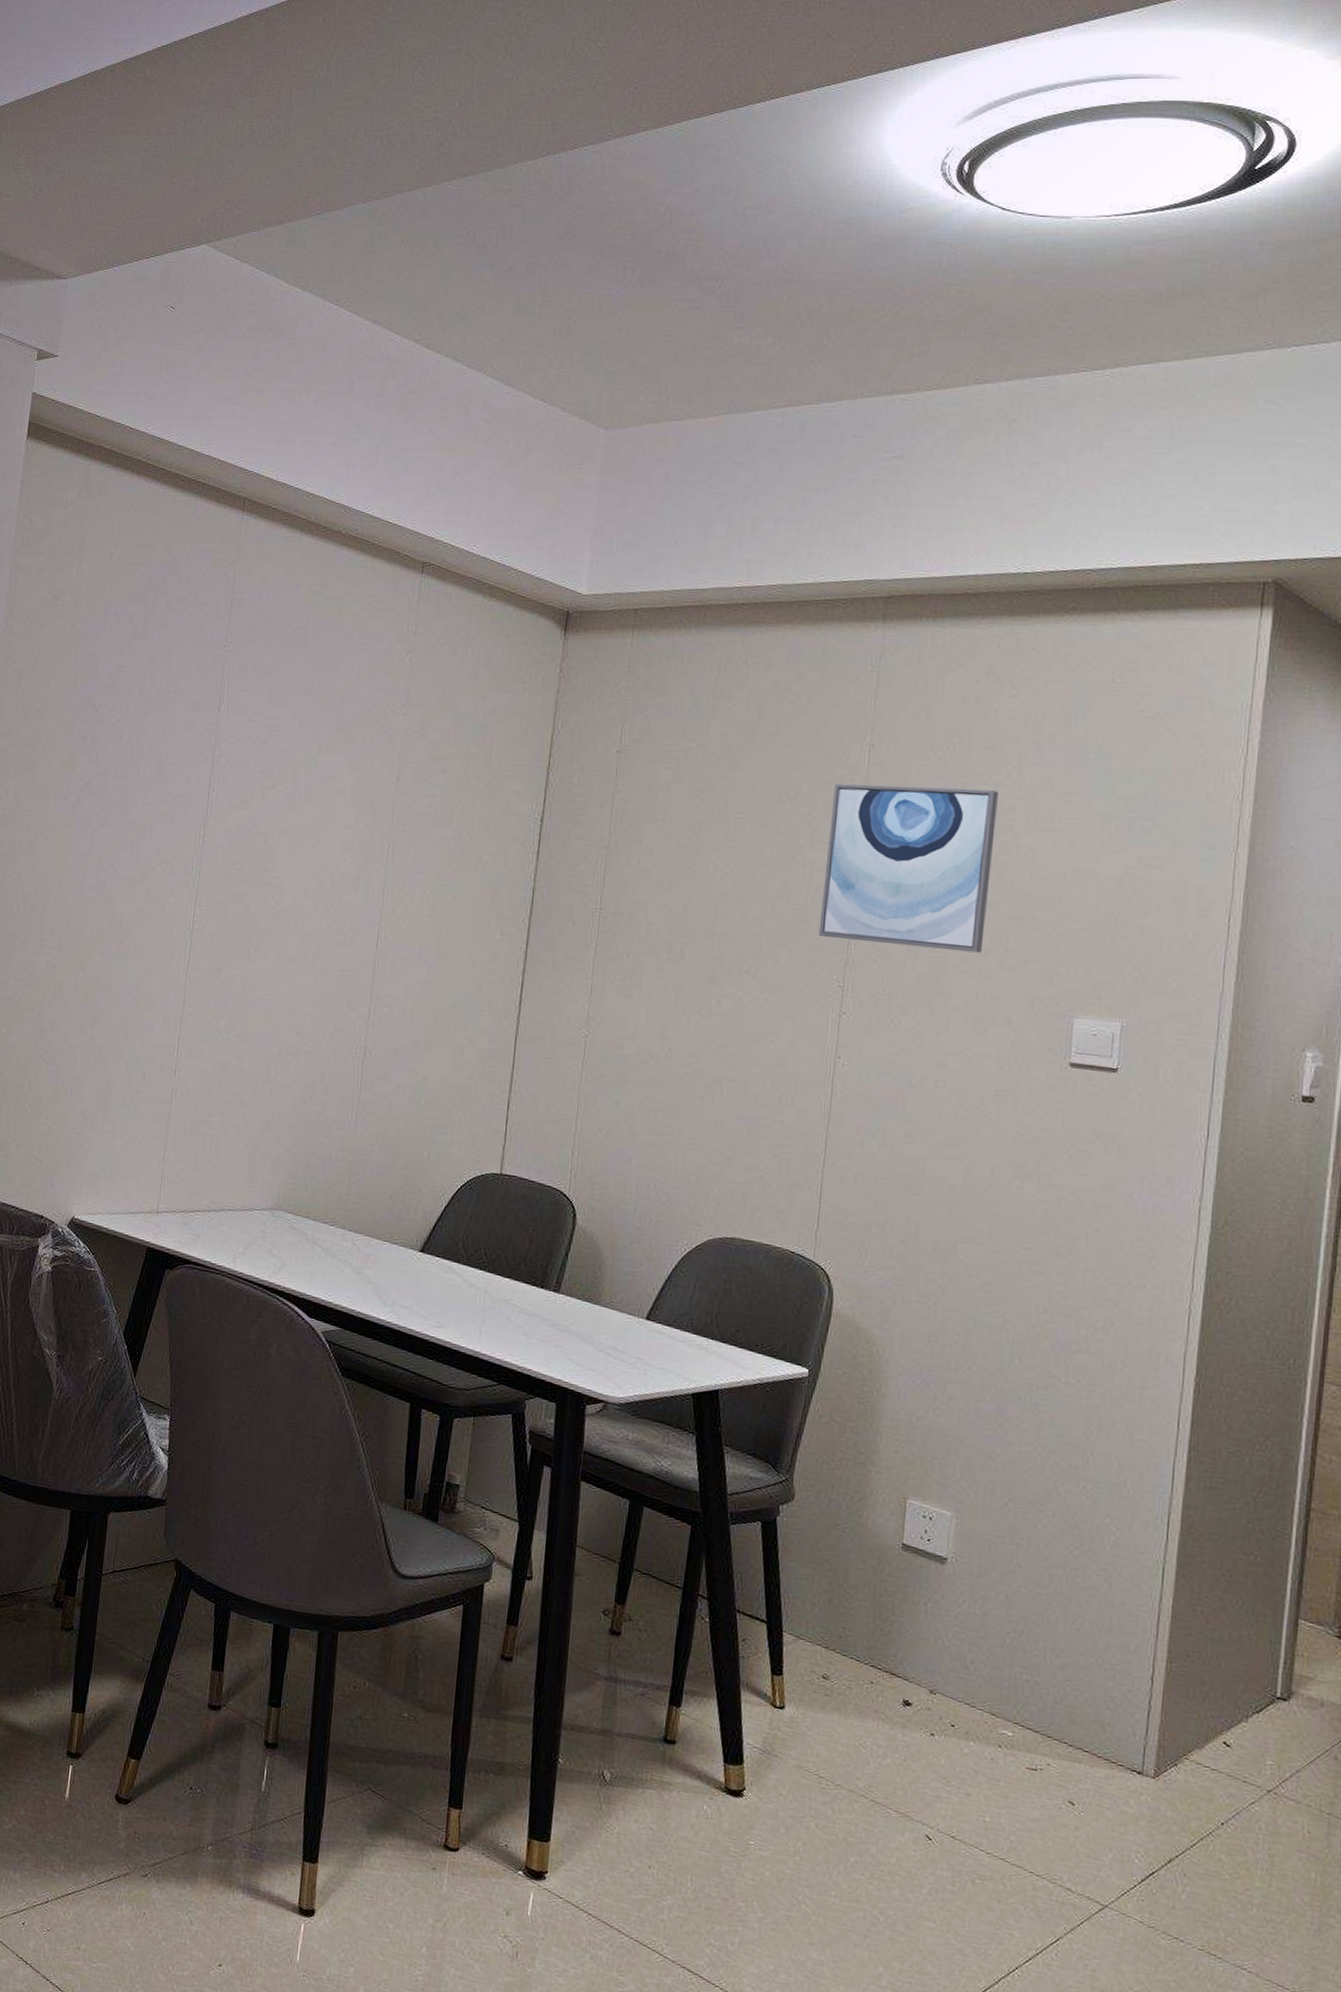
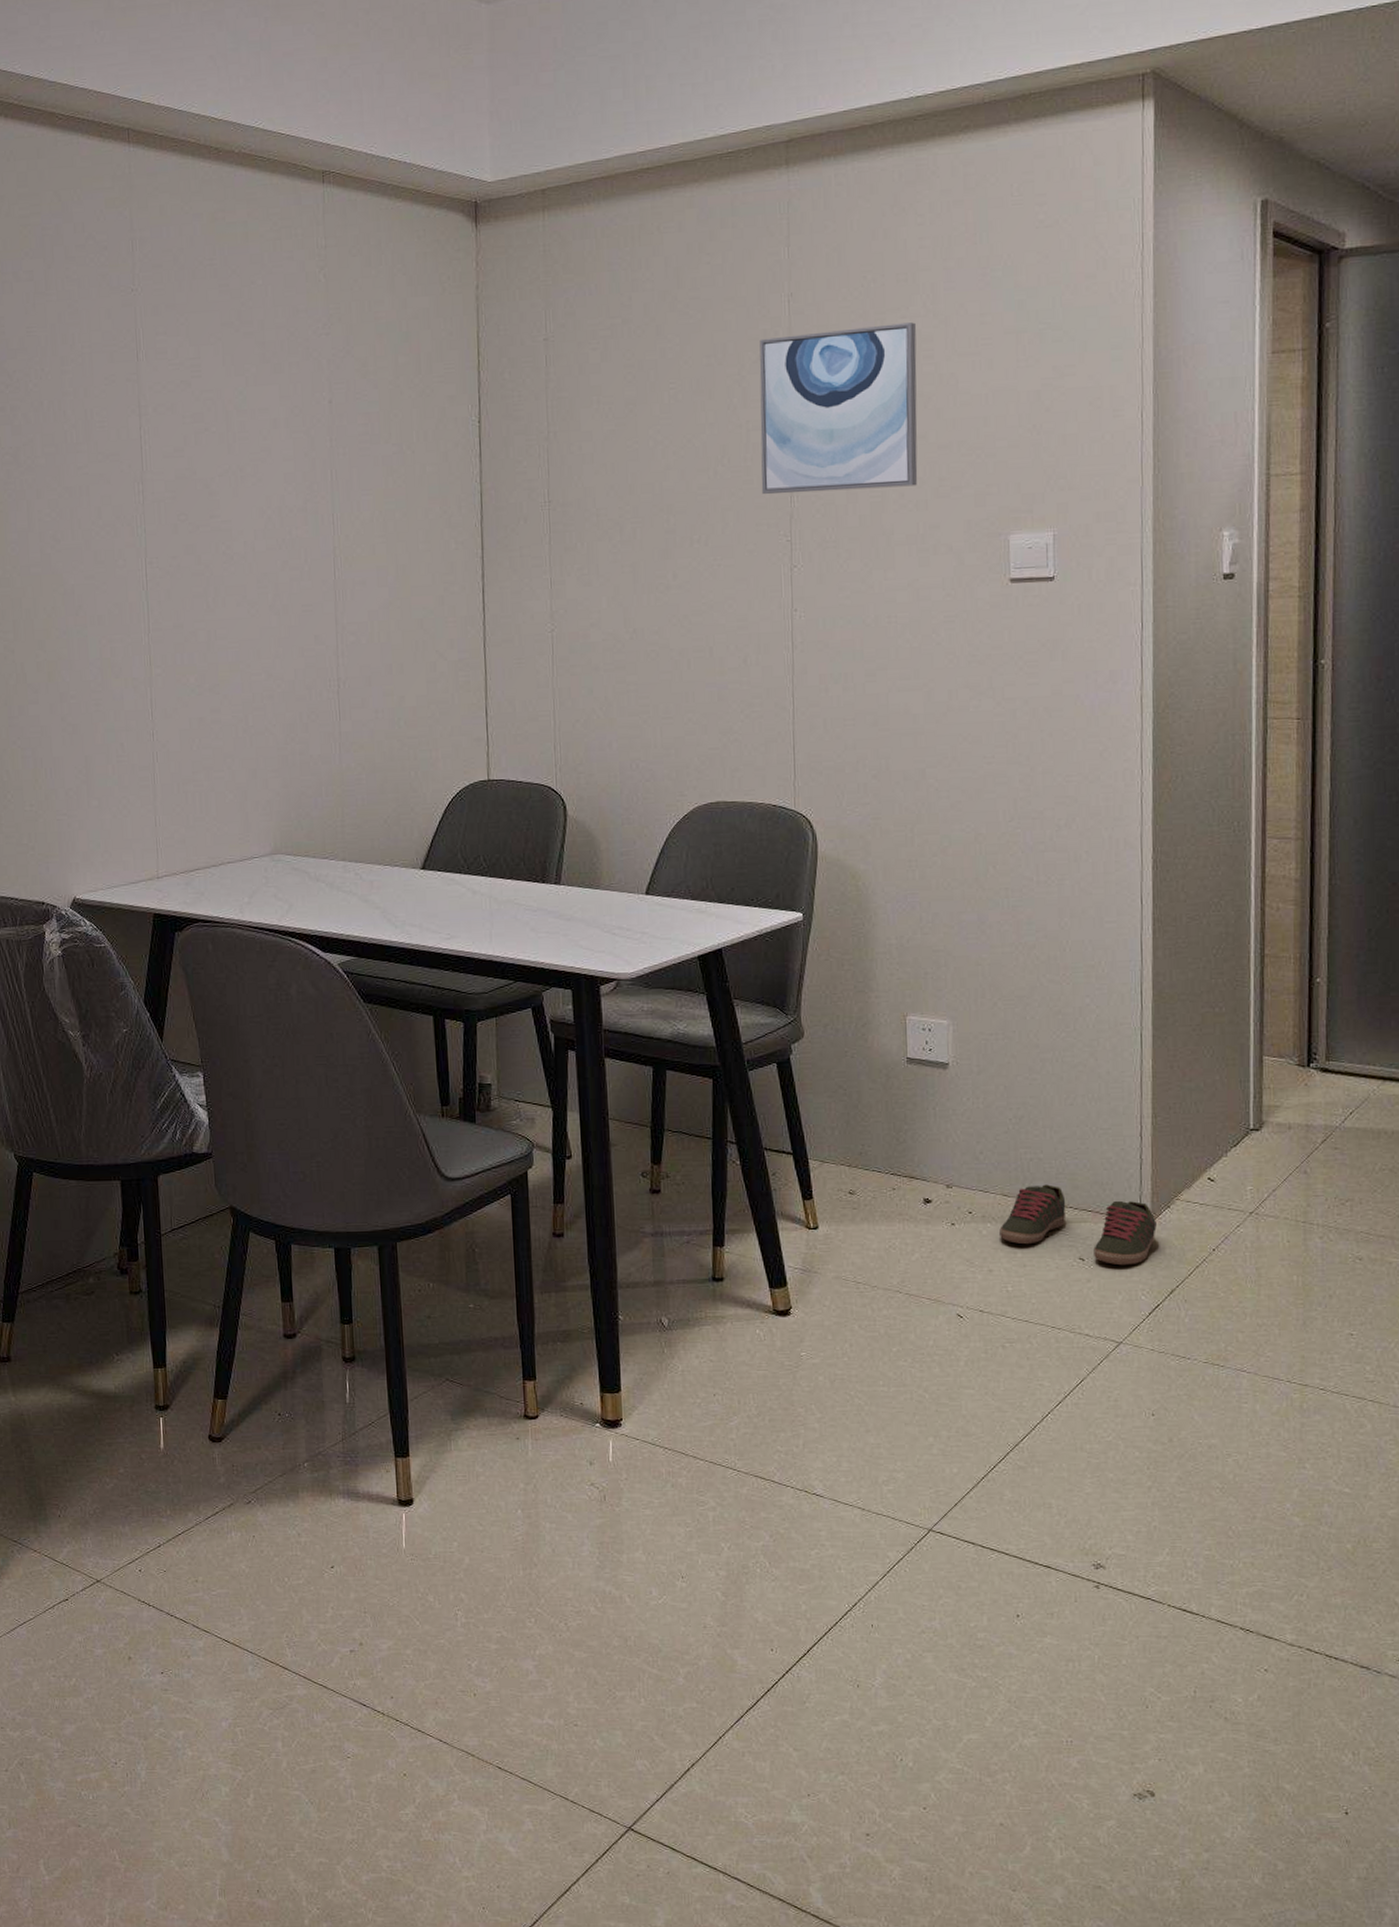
shoe: none [983,1709,1160,1822] -> present [999,1184,1157,1266]

